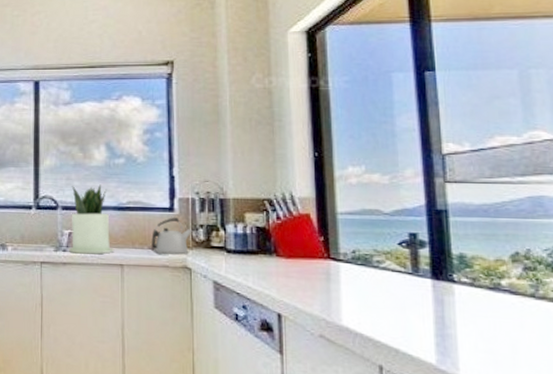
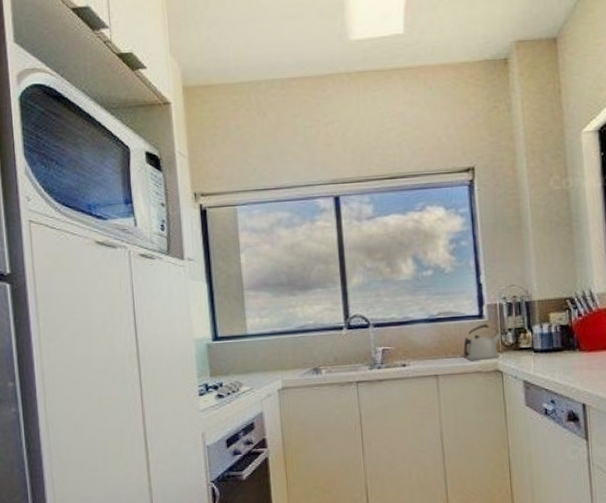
planter: present [68,184,115,255] -> none [381,298,429,370]

